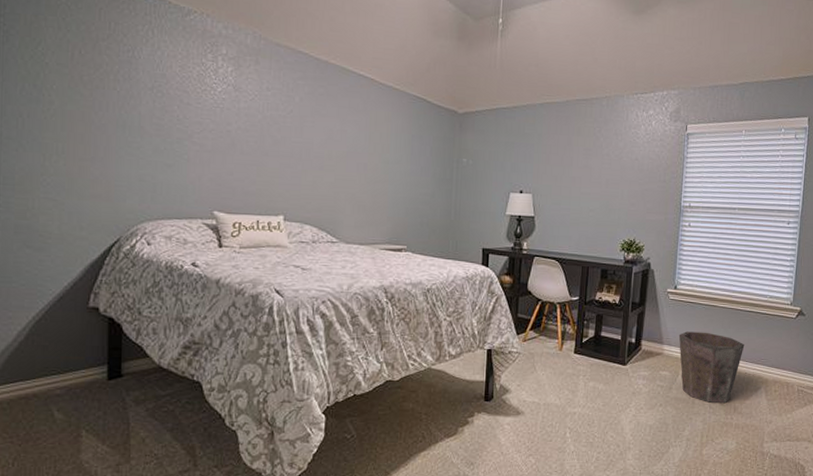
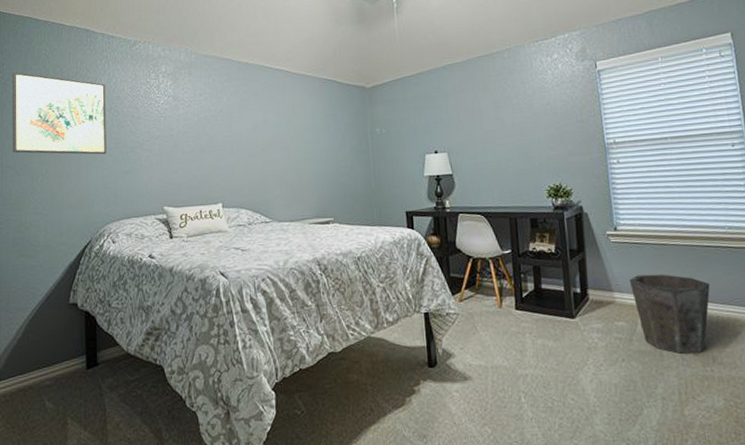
wall art: none [17,19,147,142] -> present [12,72,107,155]

